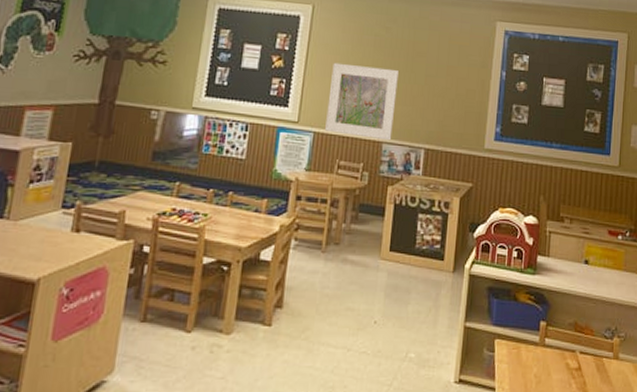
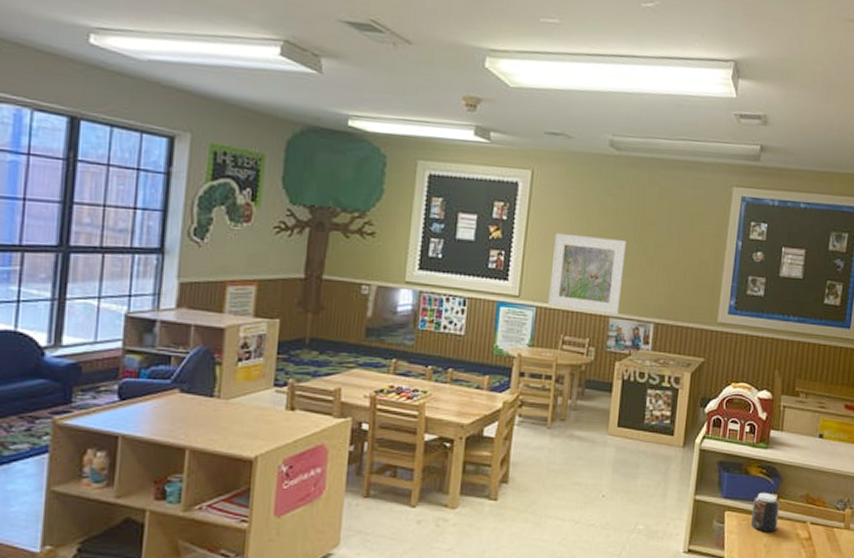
jar: none [520,319,548,361] -> present [750,492,780,532]

